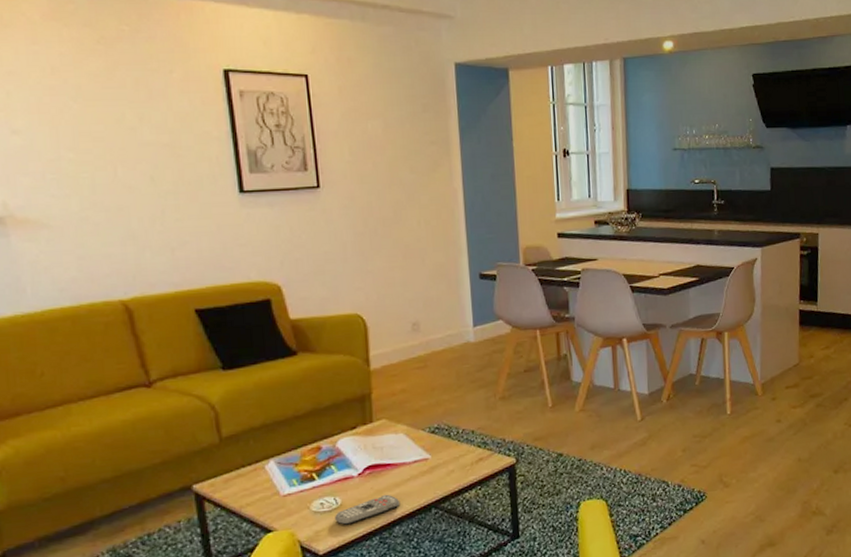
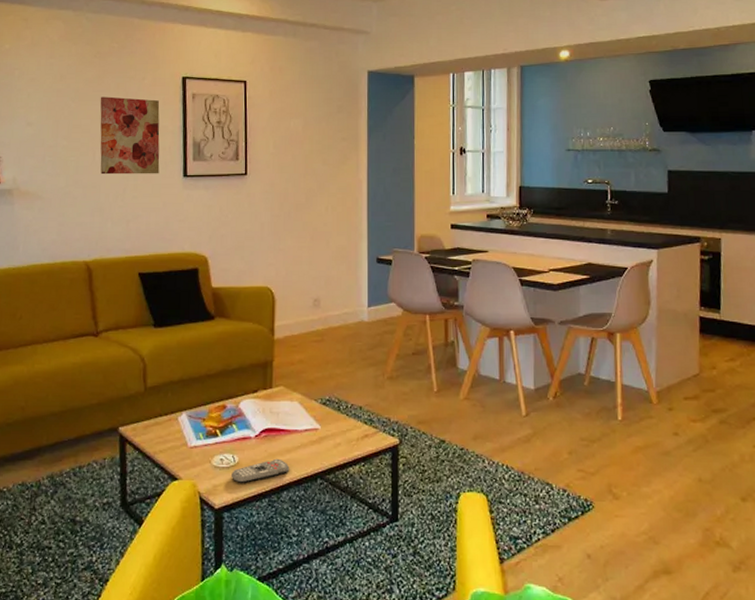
wall art: none [113,95,207,194] -> present [100,96,160,175]

